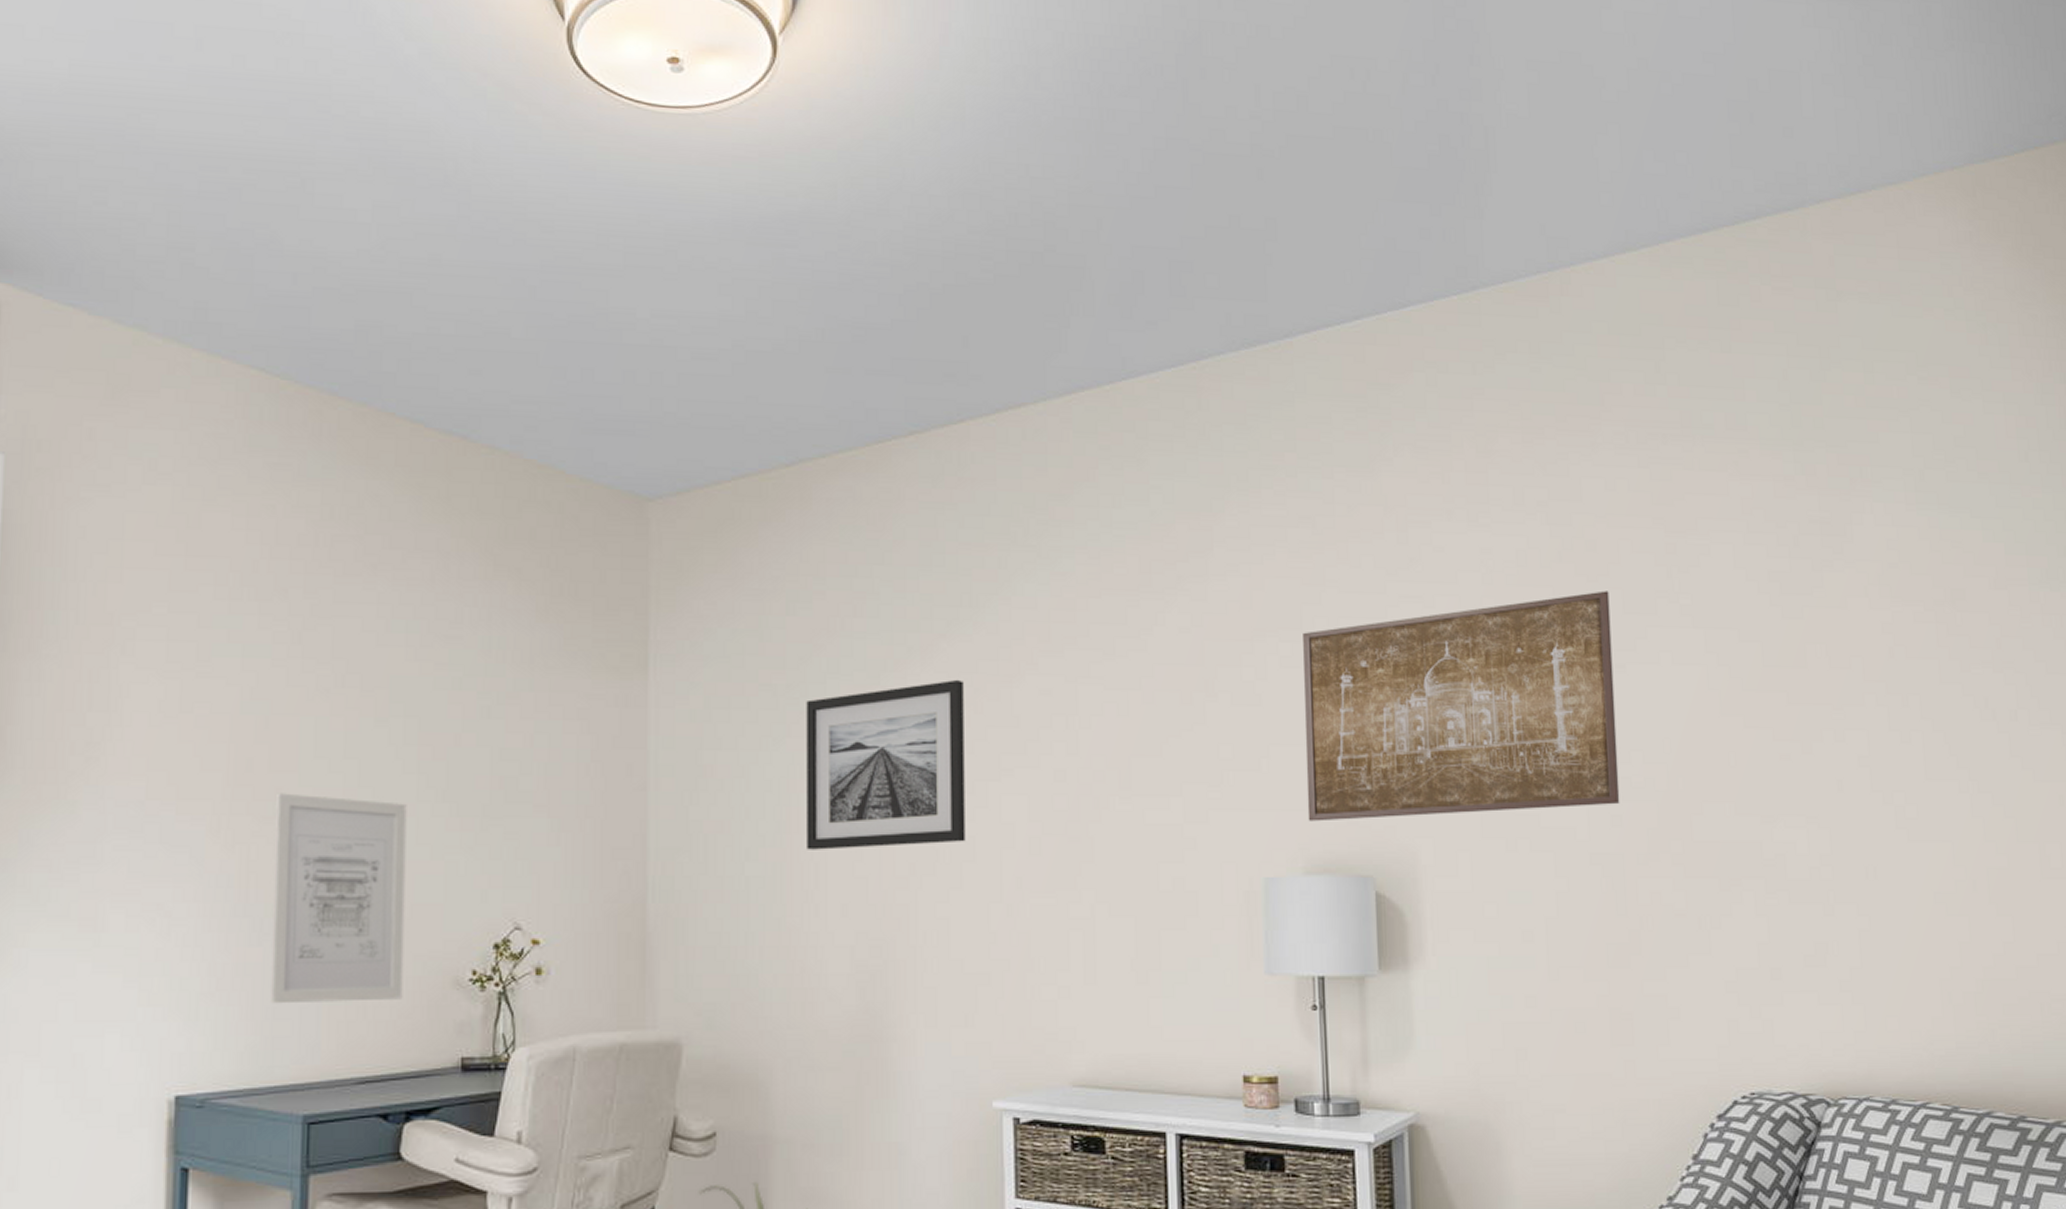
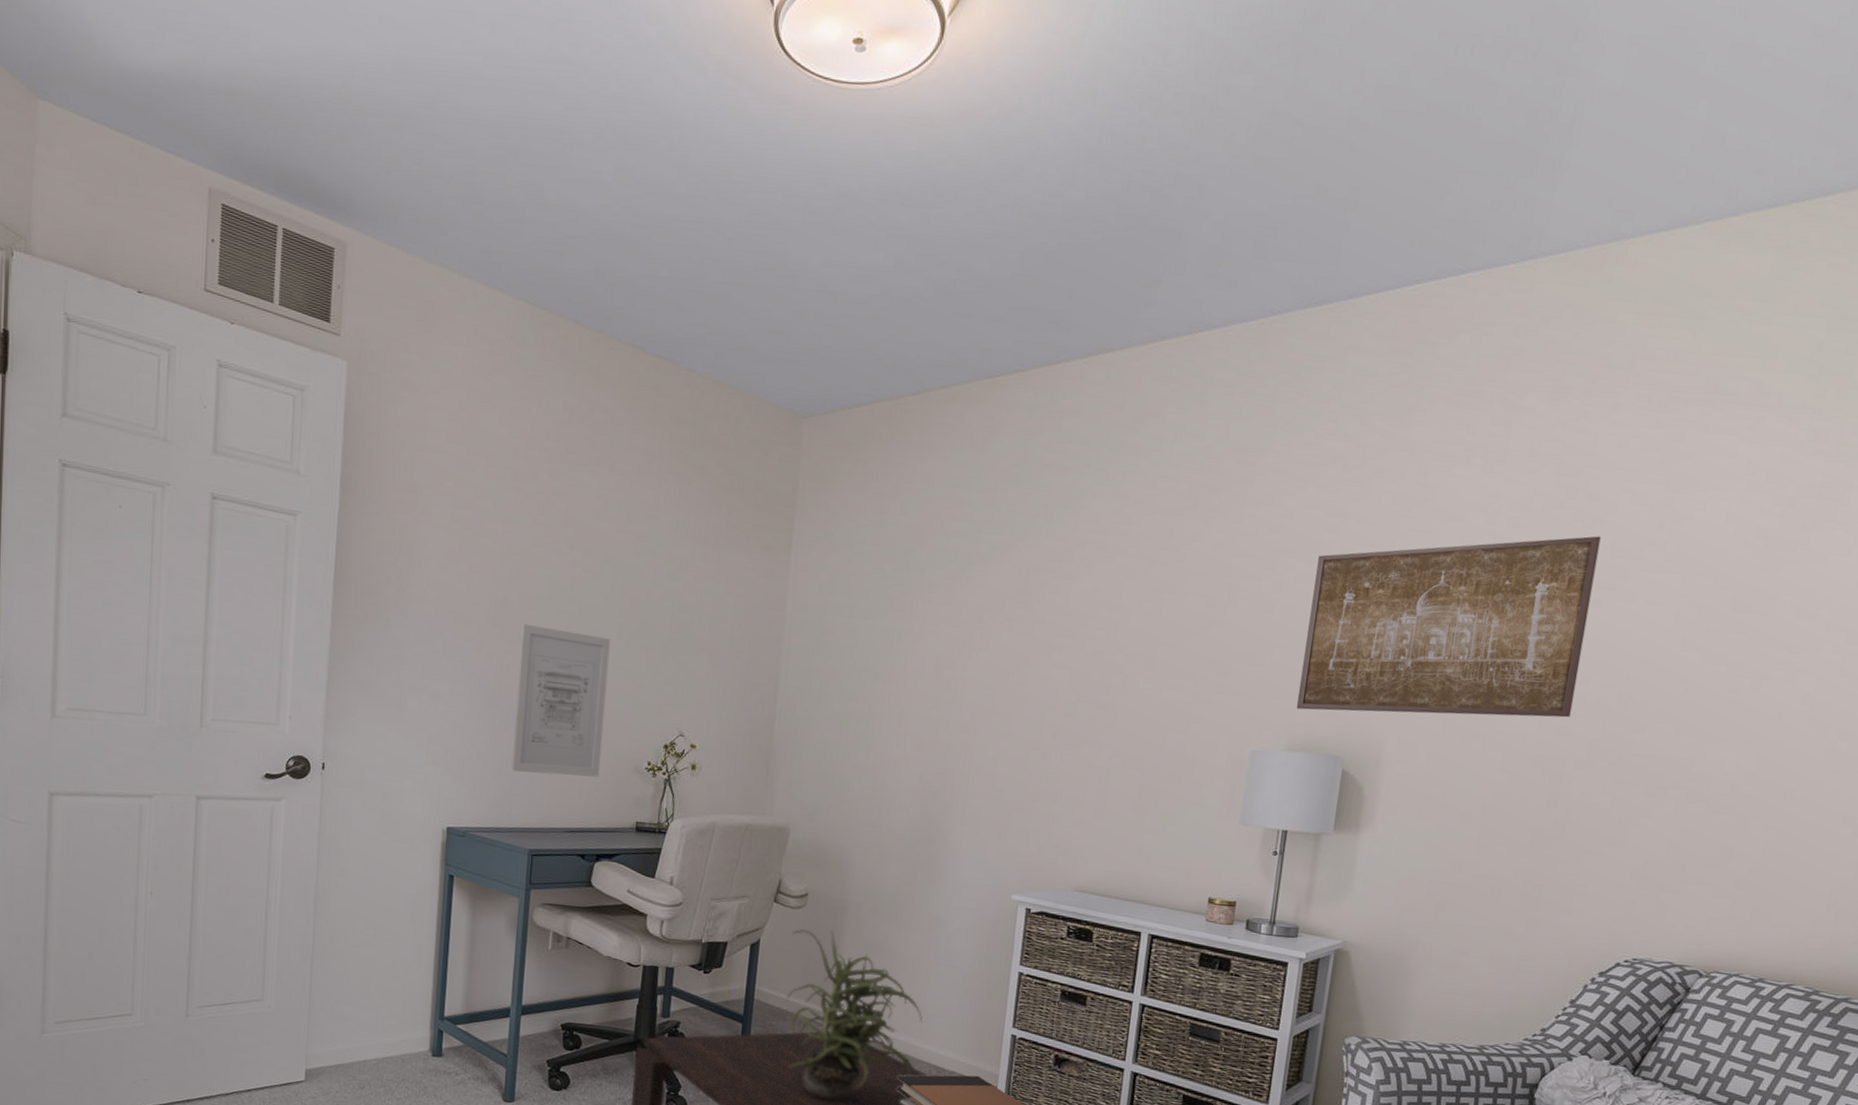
wall art: present [806,679,966,850] -> none [895,574,1032,702]

